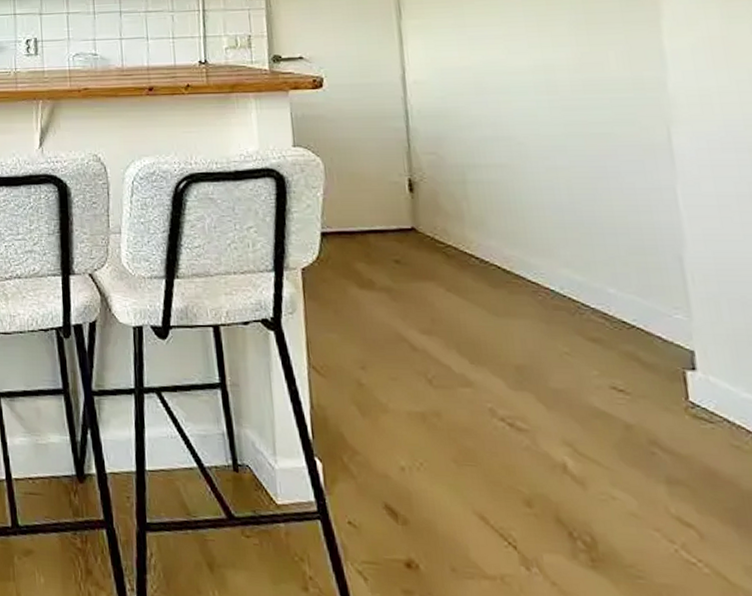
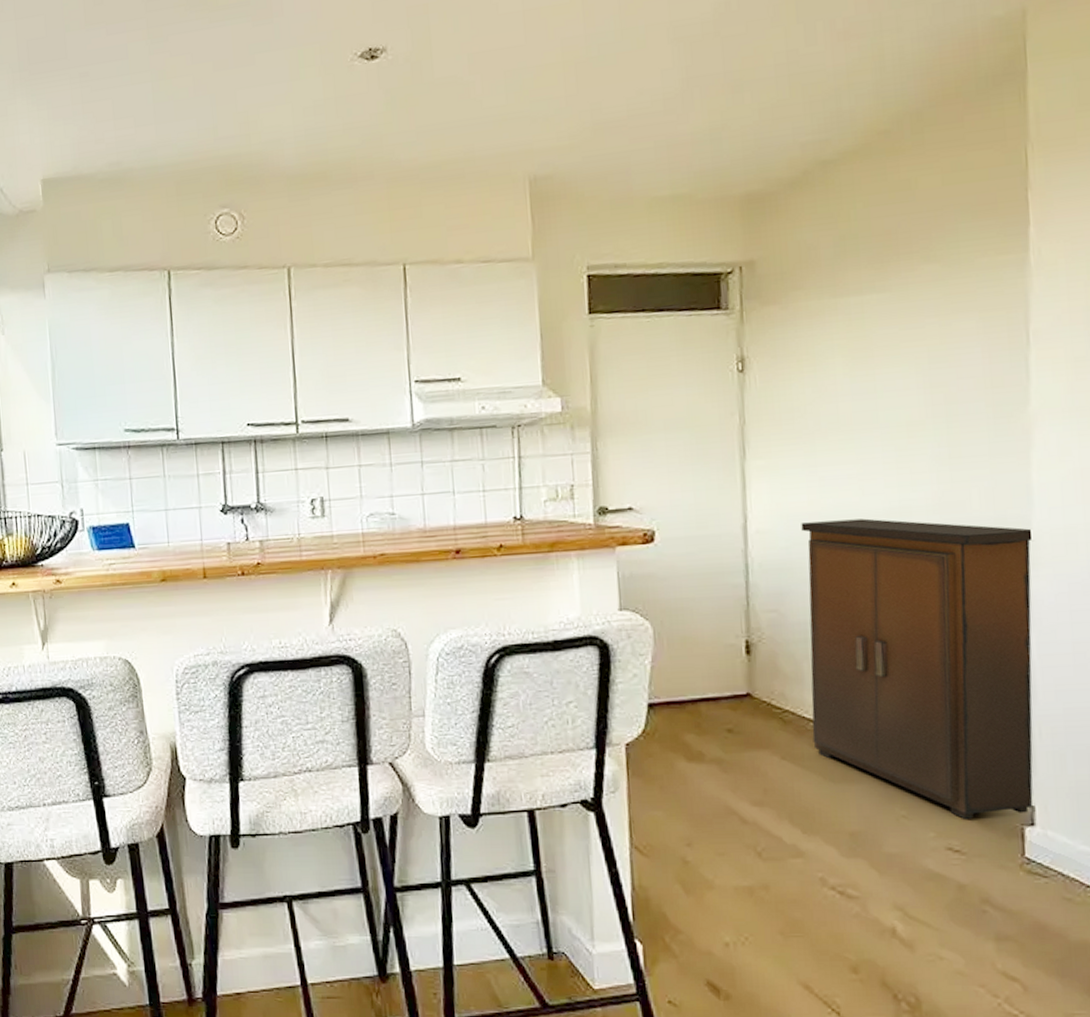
cabinet: none [454,74,693,360] -> present [801,518,1034,819]

